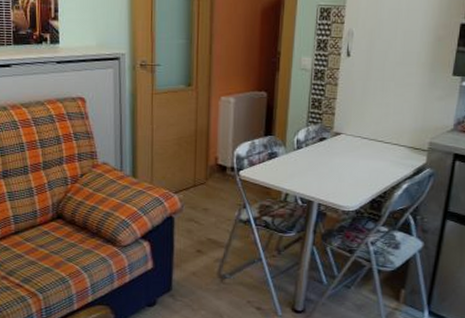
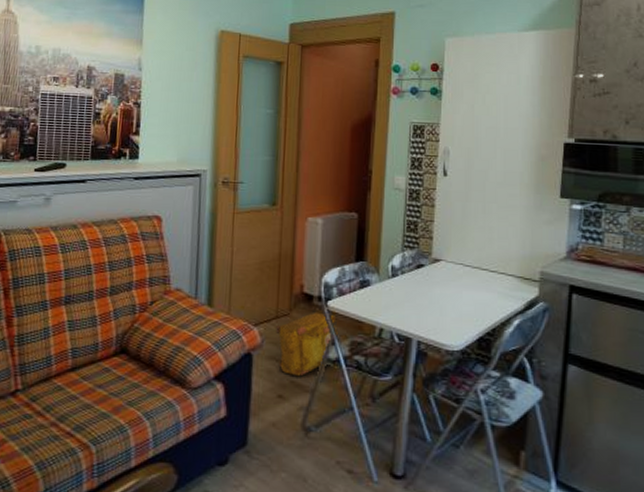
backpack: none [194,180,250,235] -> present [276,311,339,377]

